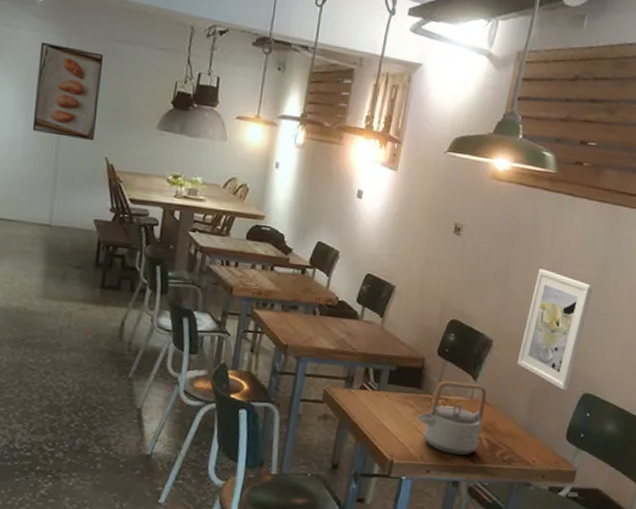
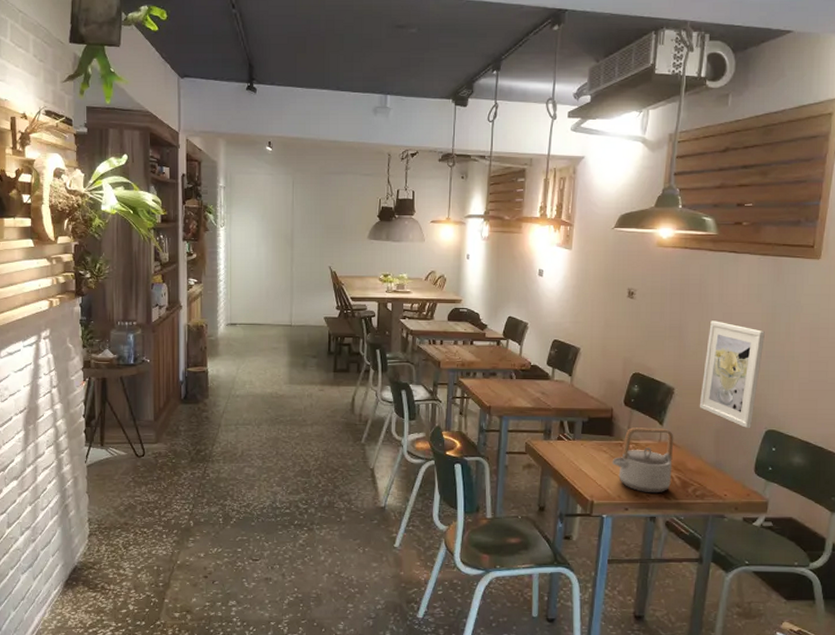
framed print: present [32,41,104,140] -> none [271,182,322,254]

